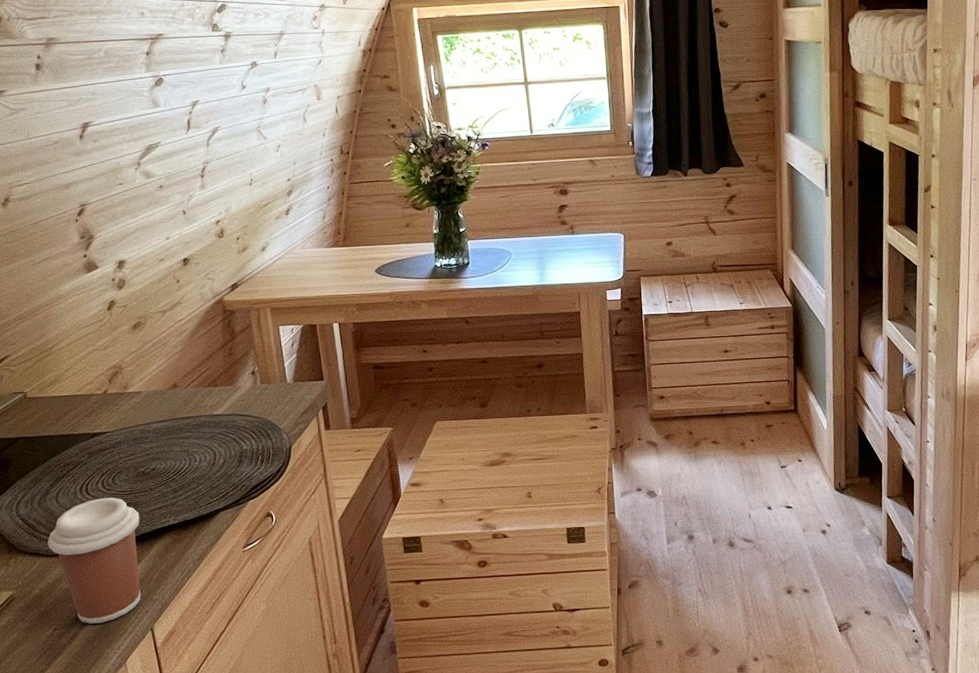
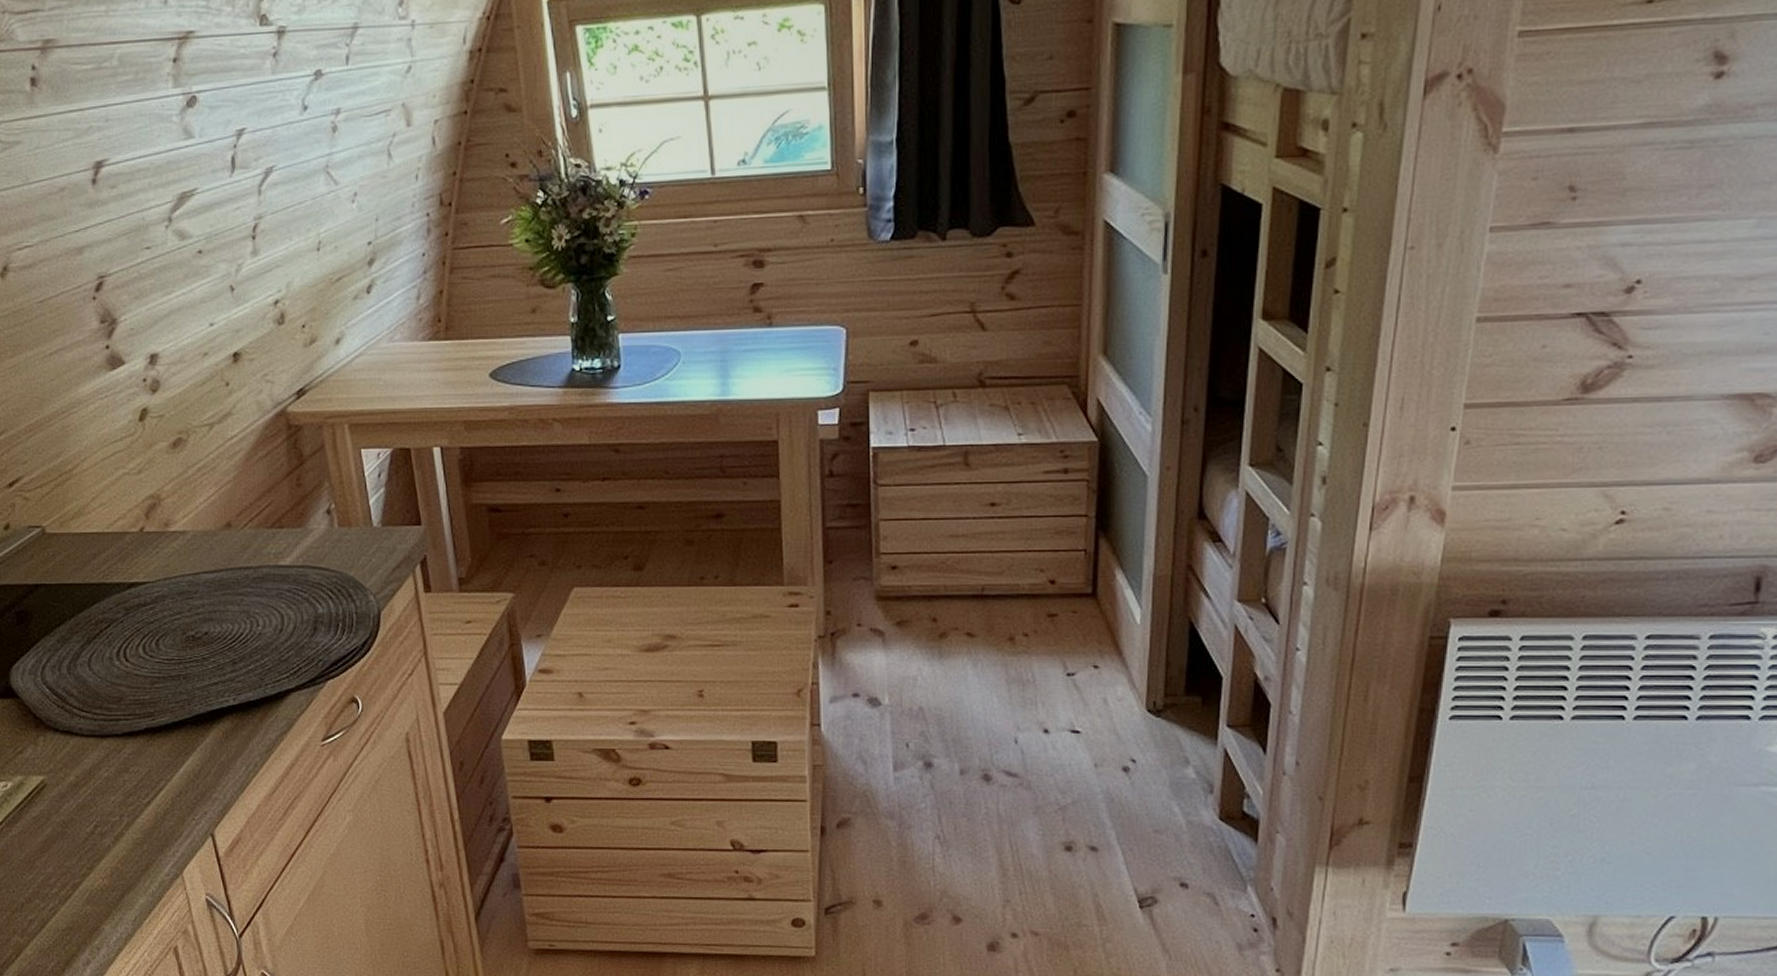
coffee cup: present [47,497,141,624] -> none [81,667,198,823]

